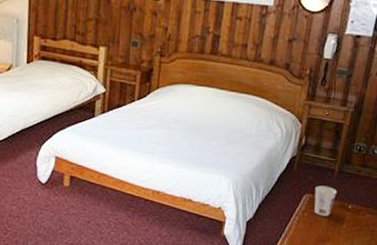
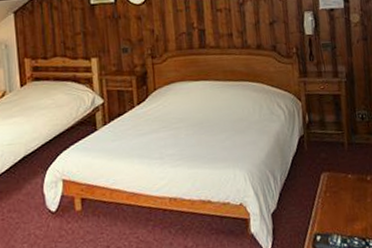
cup: present [314,185,338,217] -> none [330,160,353,194]

